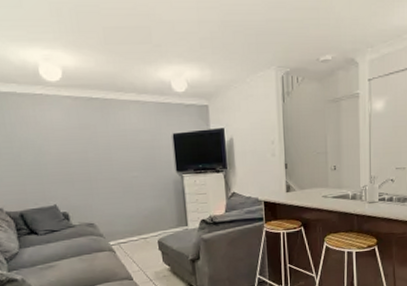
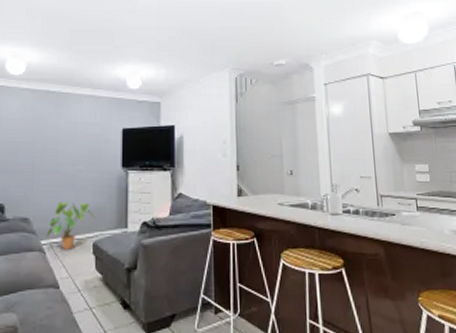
house plant: none [112,205,157,248] -> present [46,201,95,250]

